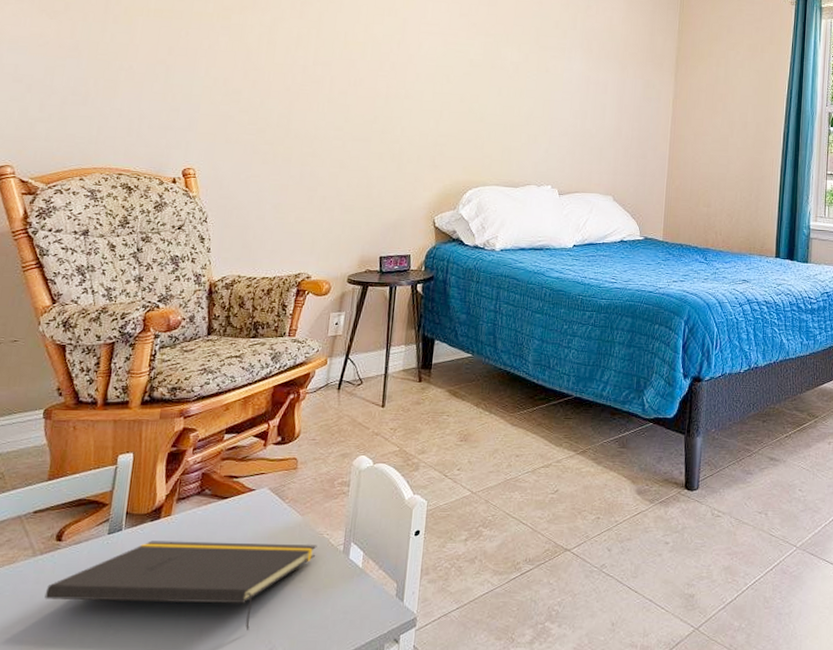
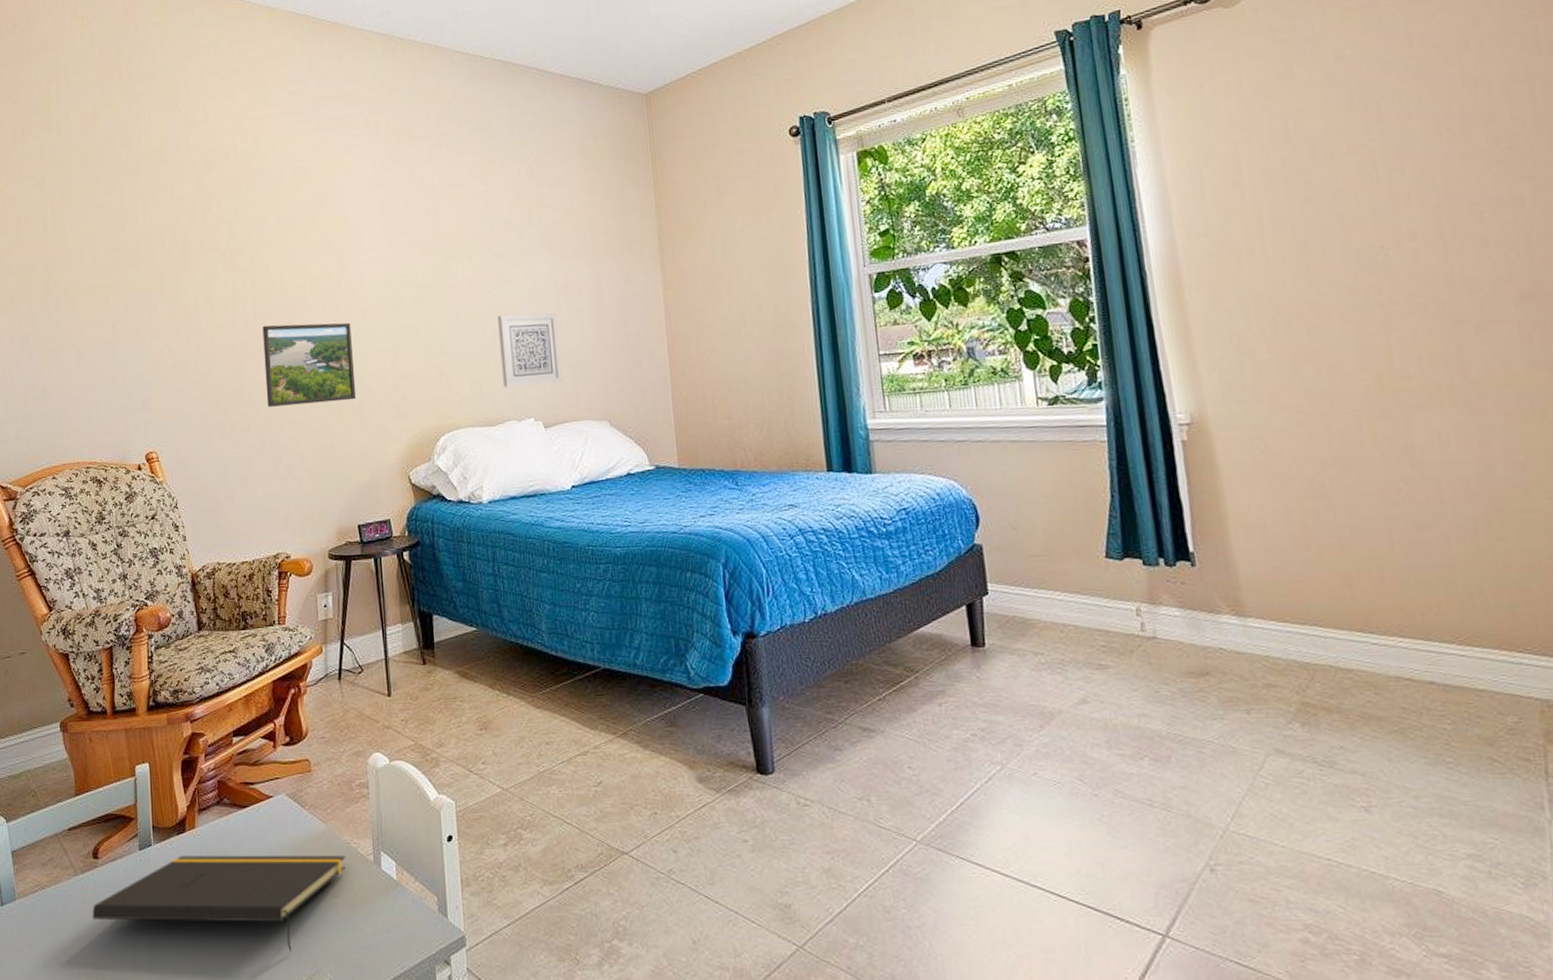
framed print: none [312,72,403,149] -> present [262,322,357,407]
wall art: none [529,97,584,160] -> present [497,313,562,387]

